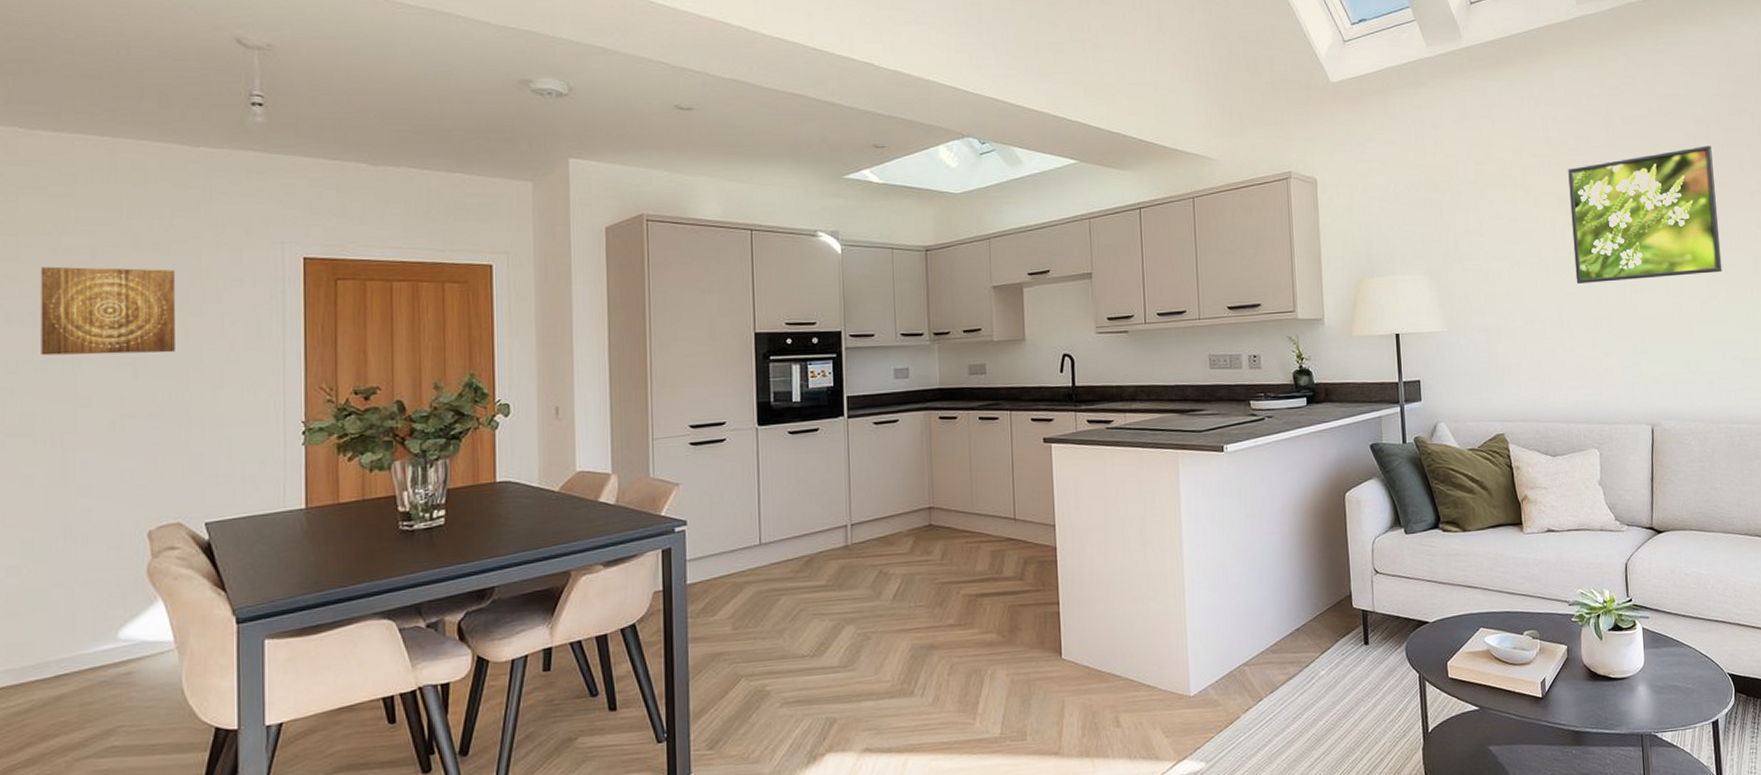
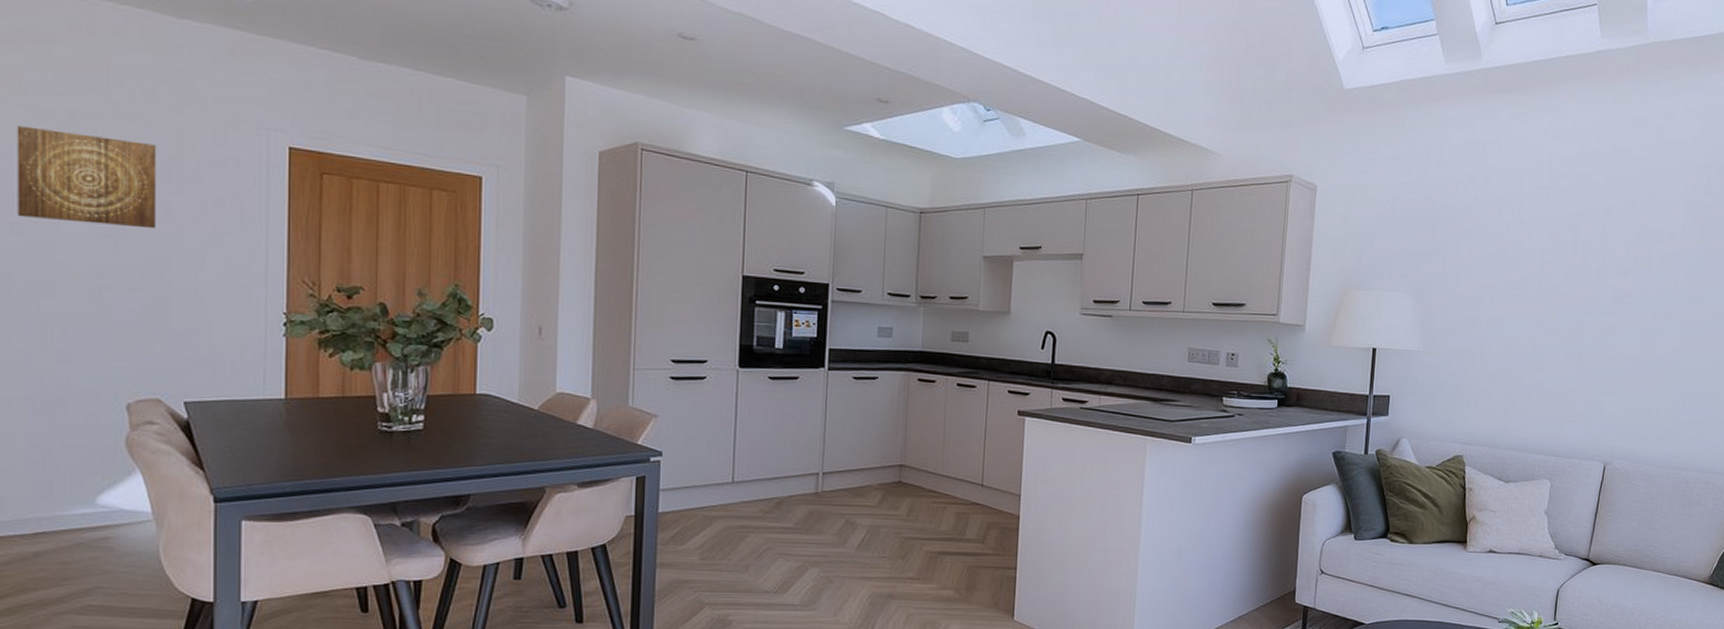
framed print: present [1568,145,1723,283] -> none [1555,196,1709,324]

